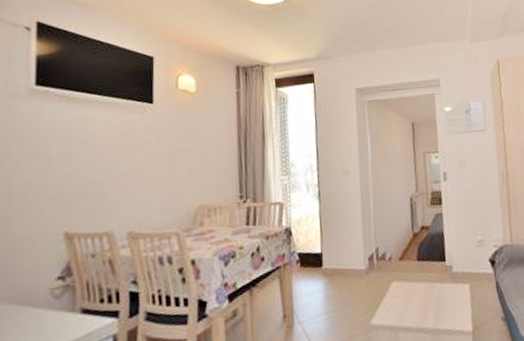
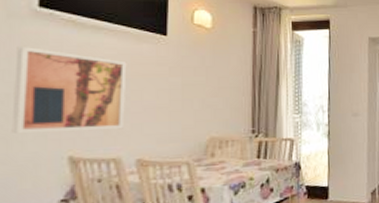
wall art: none [12,124,117,212] -> present [11,46,127,134]

